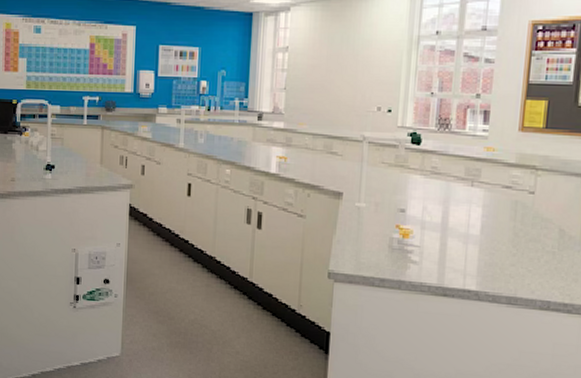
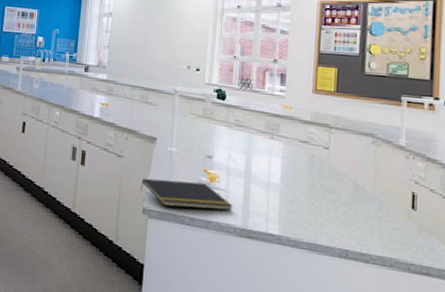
notepad: none [325,239,428,269] -> present [140,178,234,211]

